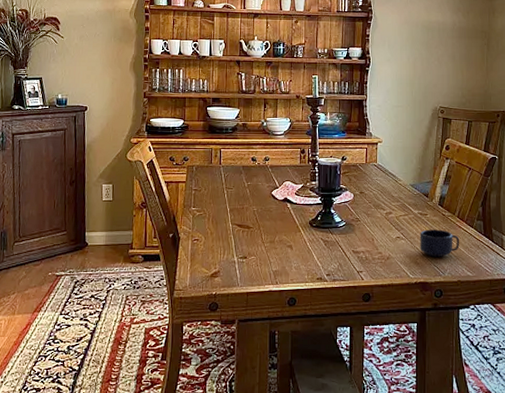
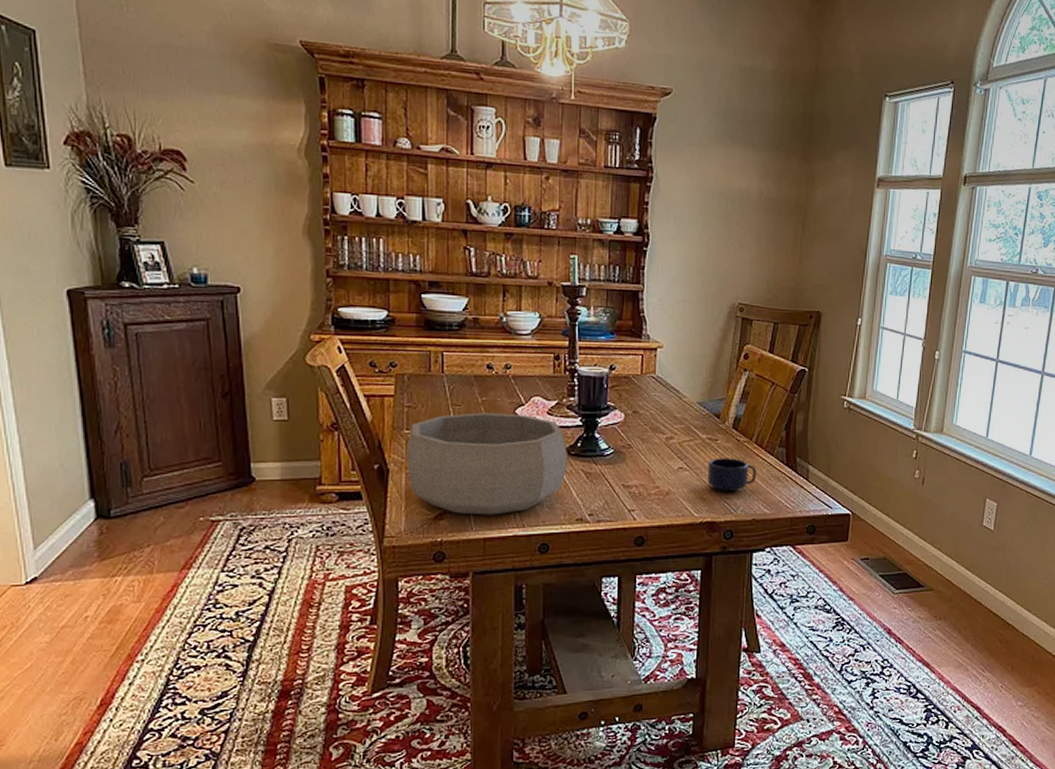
decorative bowl: none [192,194,310,274] -> present [407,413,567,515]

